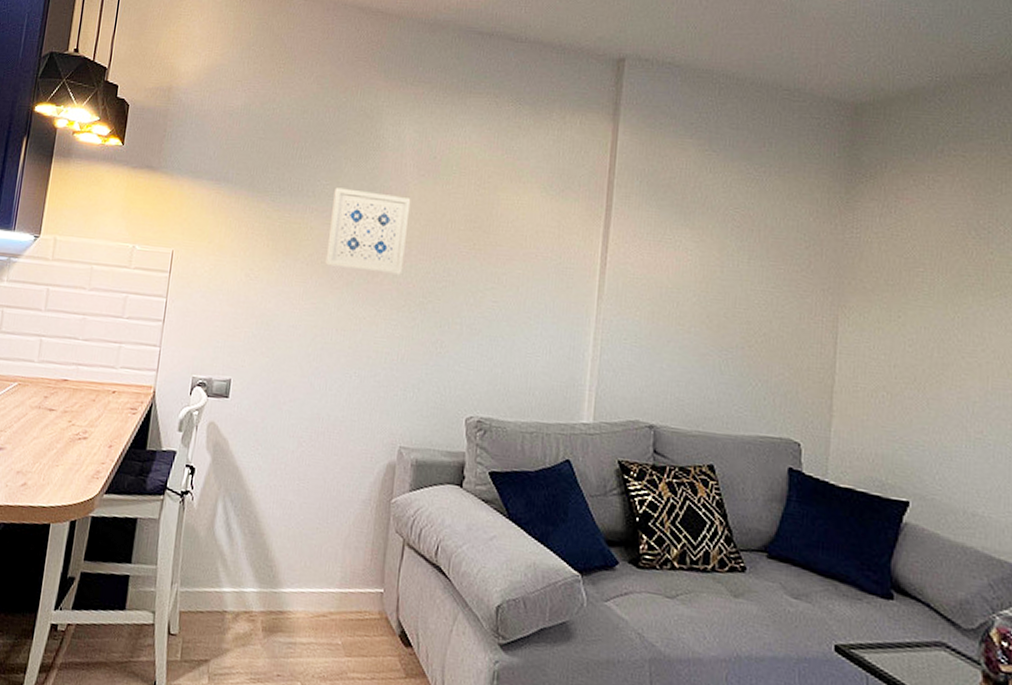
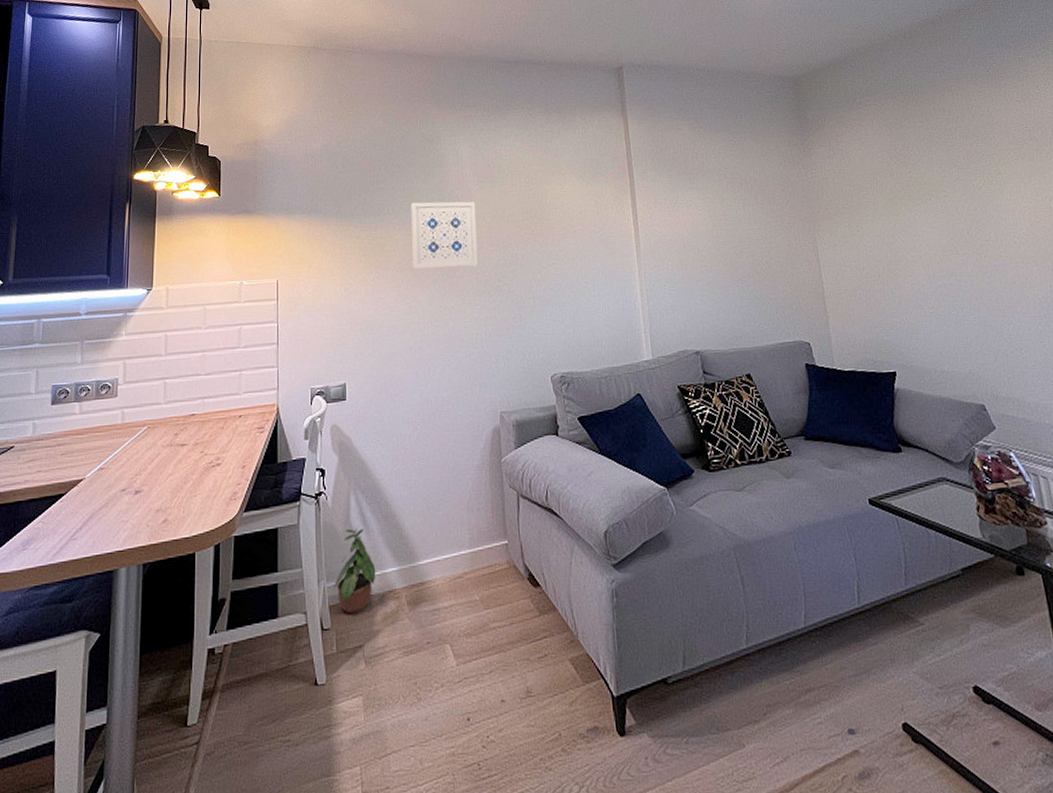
potted plant: none [186,536,234,626] -> present [333,528,376,613]

